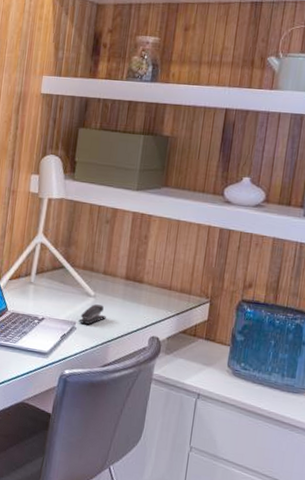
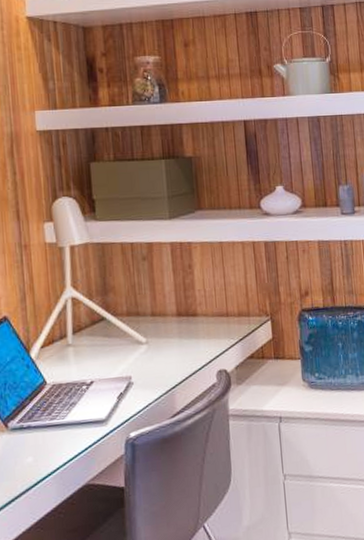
stapler: present [78,304,106,324] -> none [134,350,165,376]

